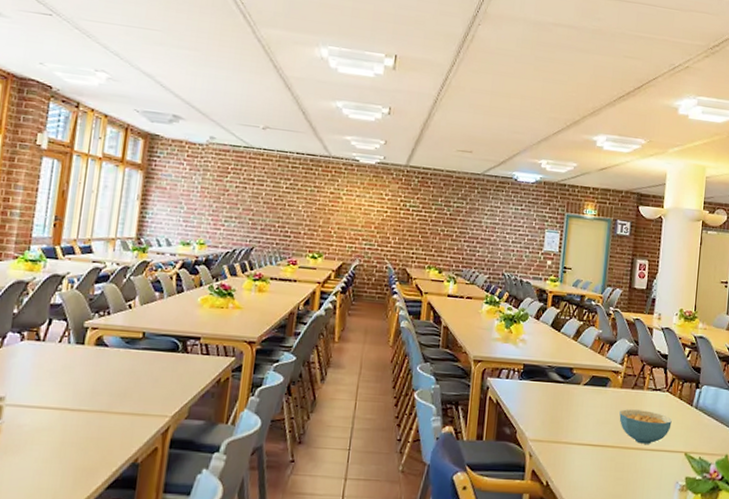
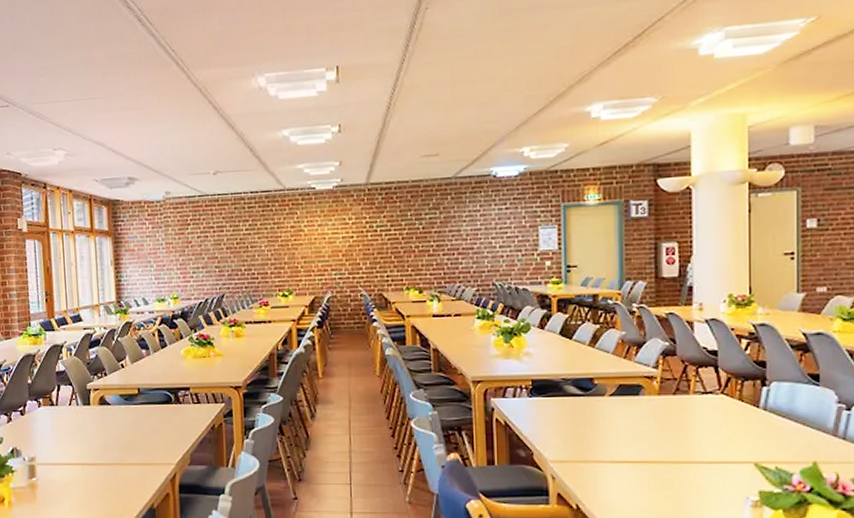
cereal bowl: present [619,409,672,444] -> none [660,418,732,456]

